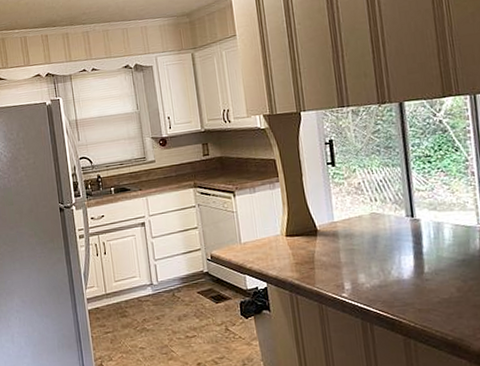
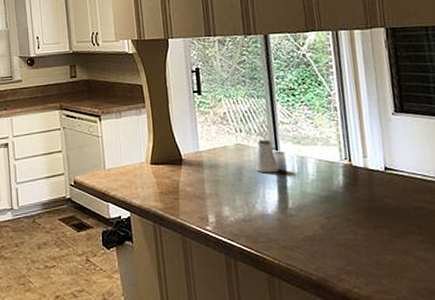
saltshaker: none [390,207,415,240] -> present [255,139,279,173]

